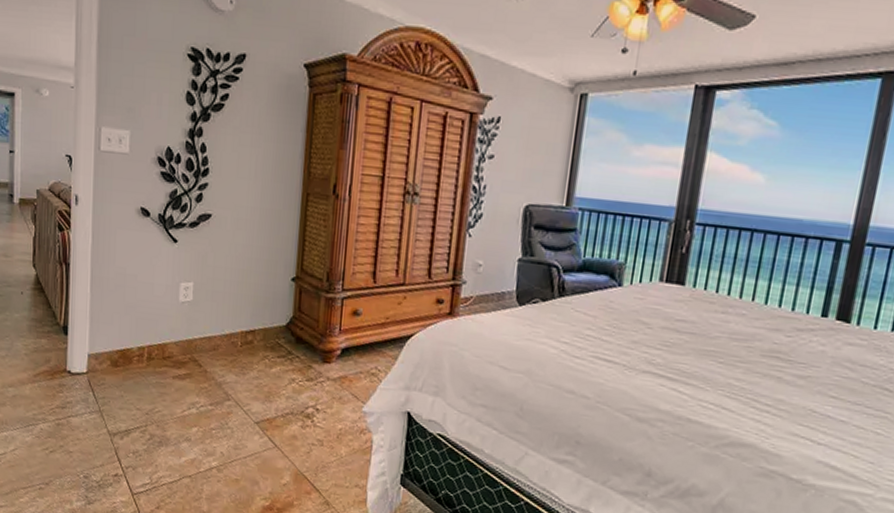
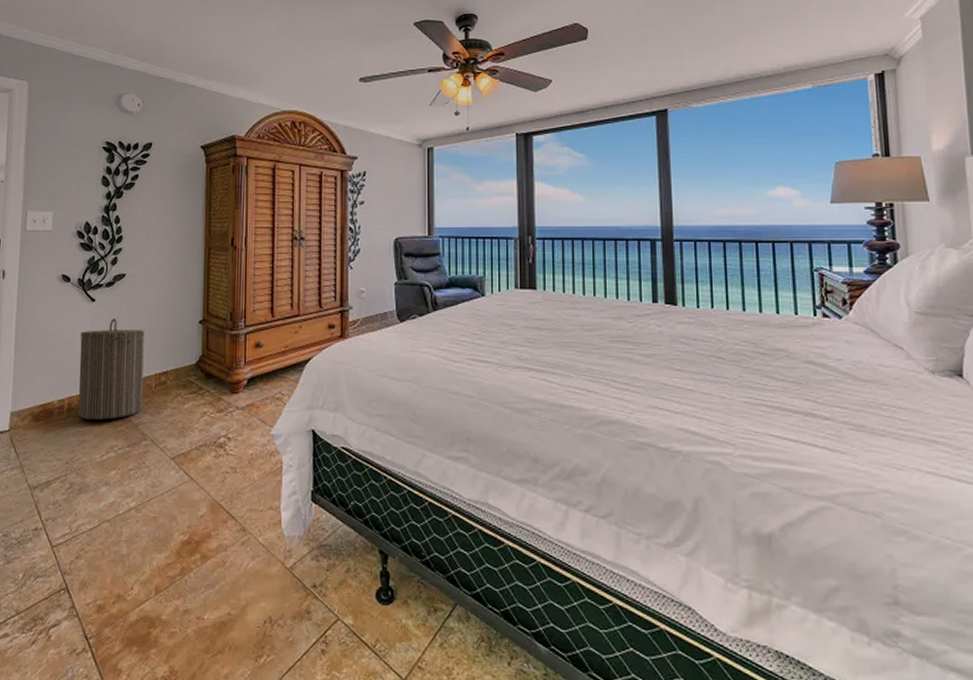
laundry hamper: none [159,263,231,374] -> present [78,318,144,420]

